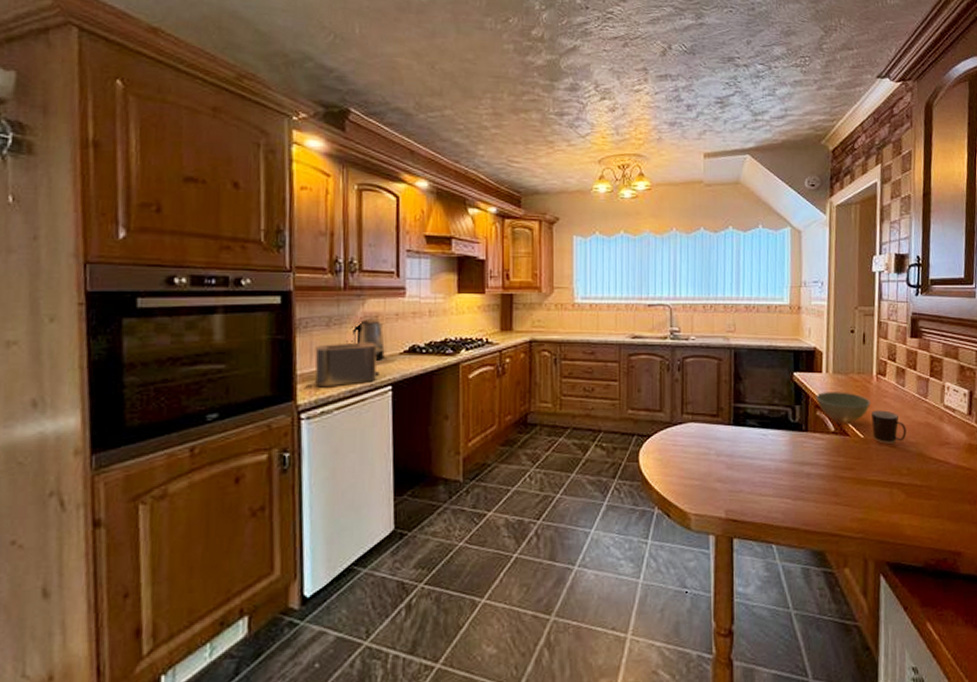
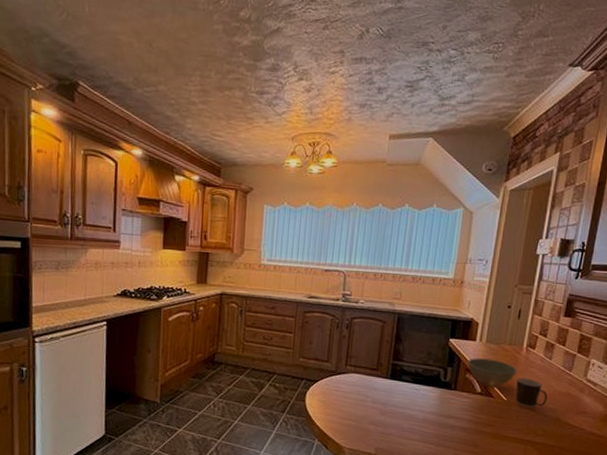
toaster: present [314,342,379,388] -> none [46,283,97,319]
kettle: present [346,320,385,360] -> none [71,266,102,300]

